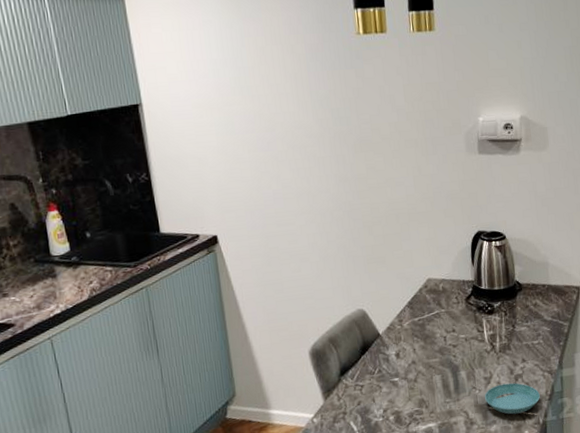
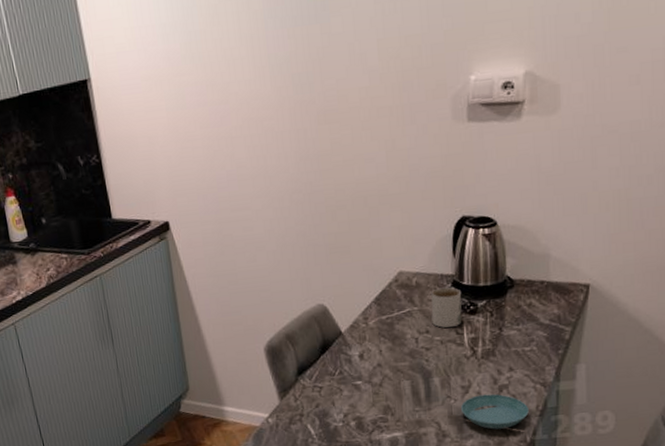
mug: none [455,291,482,327] -> present [431,286,462,328]

